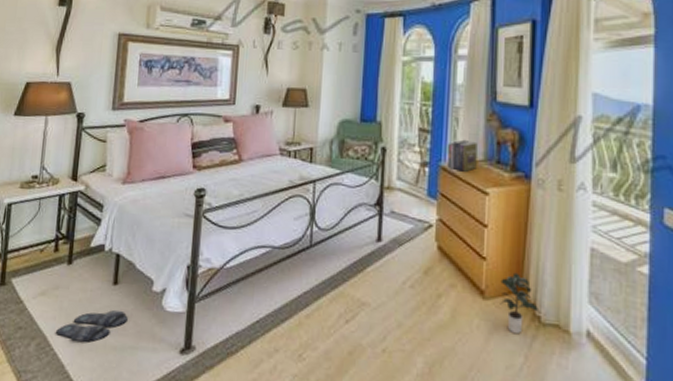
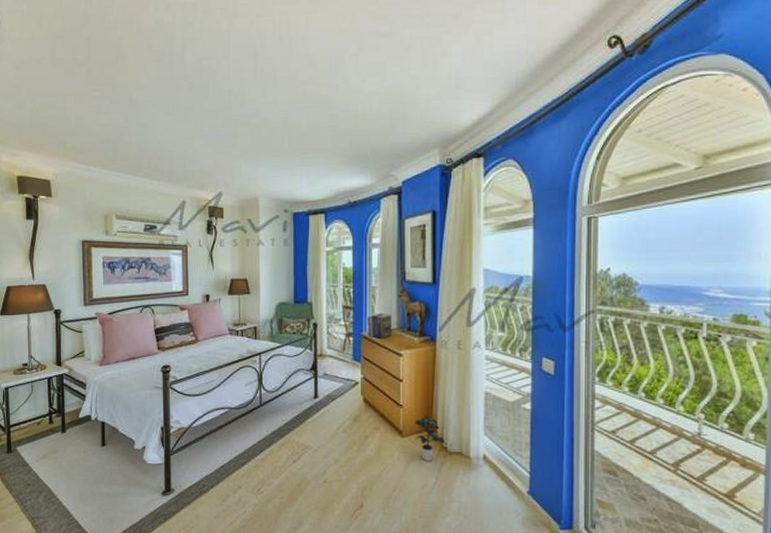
slippers: present [56,309,128,343] -> none [59,465,117,493]

